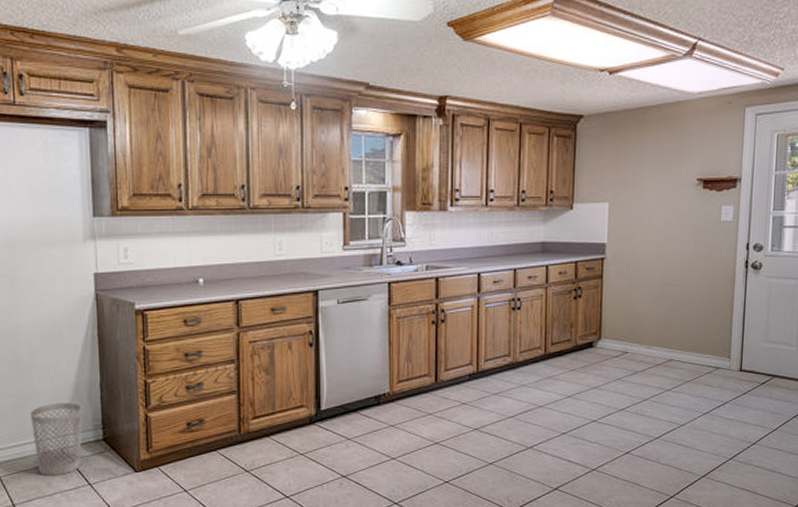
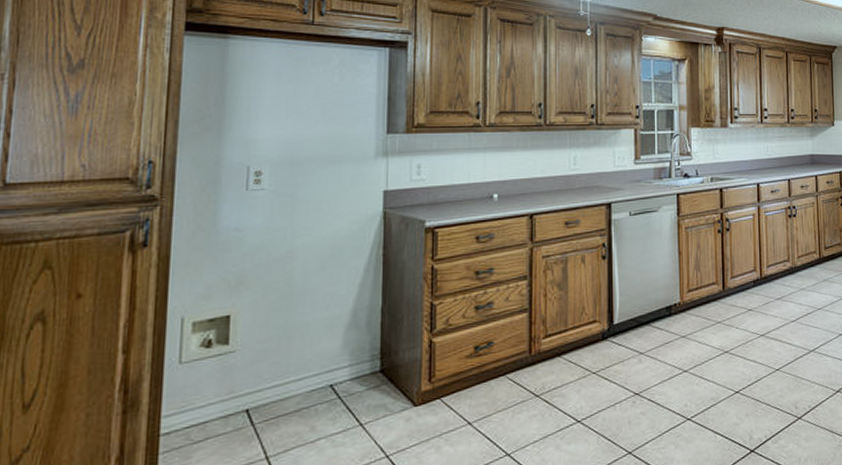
wastebasket: present [29,402,83,477] -> none [297,331,360,419]

